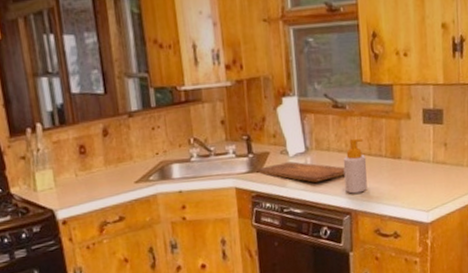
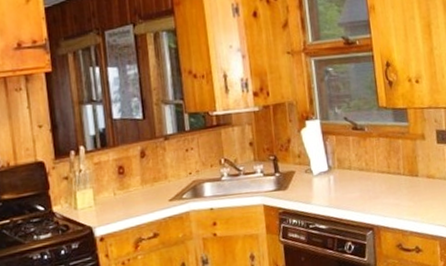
cutting board: present [255,161,345,183] -> none [282,180,367,200]
soap bottle: present [343,138,367,194] -> none [364,157,388,210]

